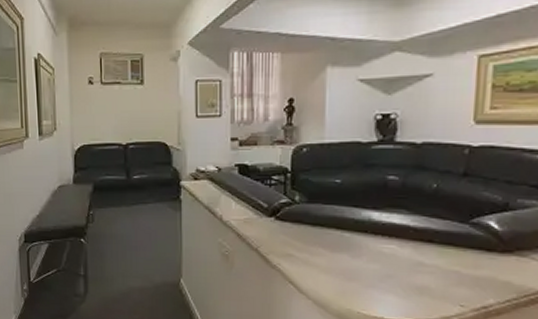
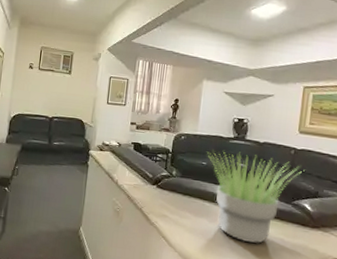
potted plant: none [341,160,486,280] -> present [207,152,305,243]

